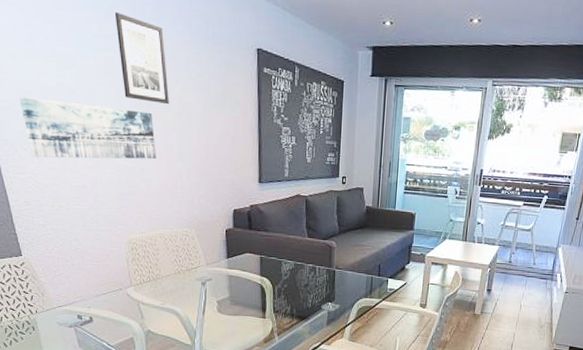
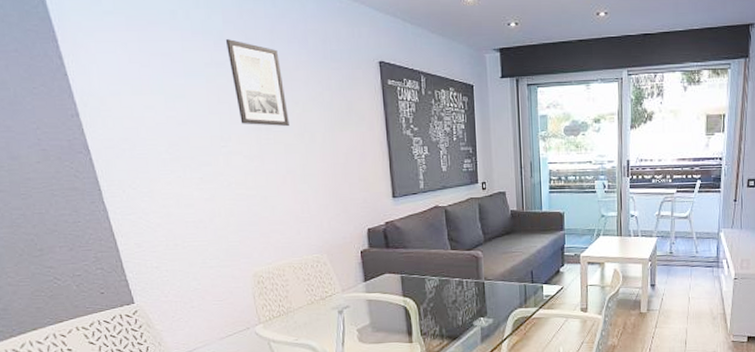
wall art: present [19,97,156,159] -> none [126,133,279,196]

